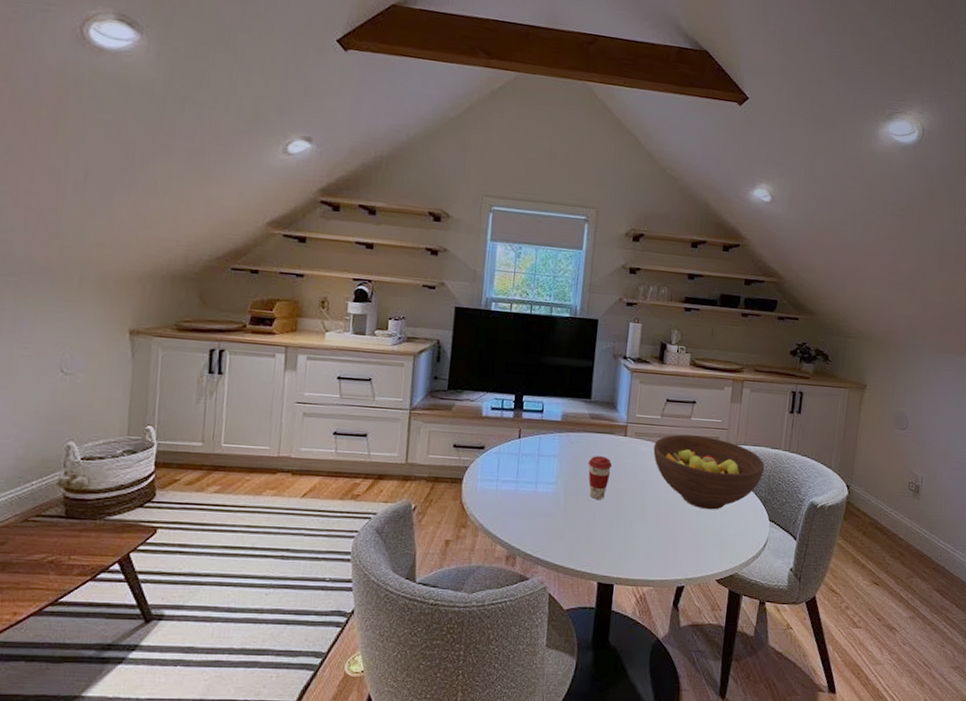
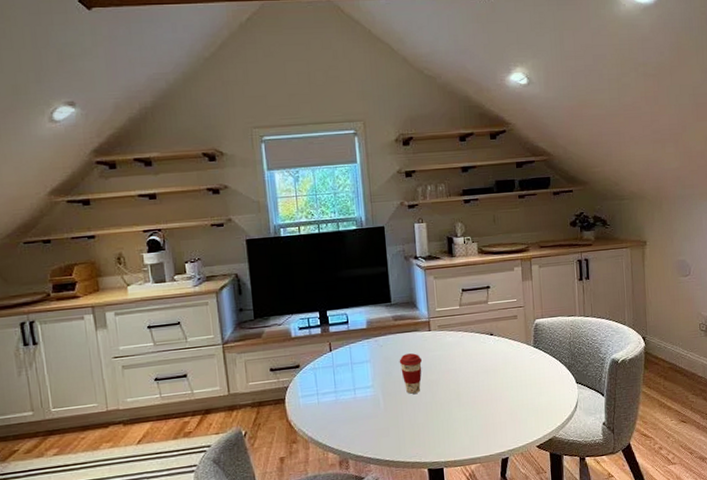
fruit bowl: present [653,434,765,510] -> none [457,316,565,384]

